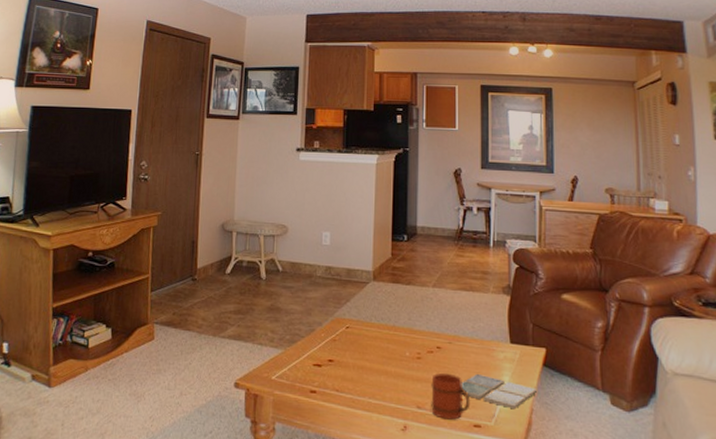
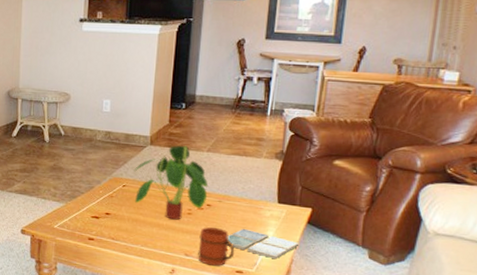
plant: none [357,280,437,366] -> present [133,145,209,220]

